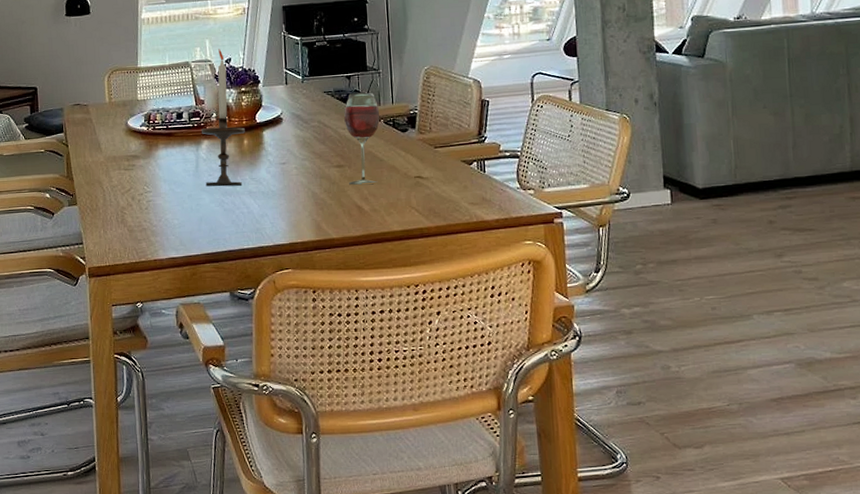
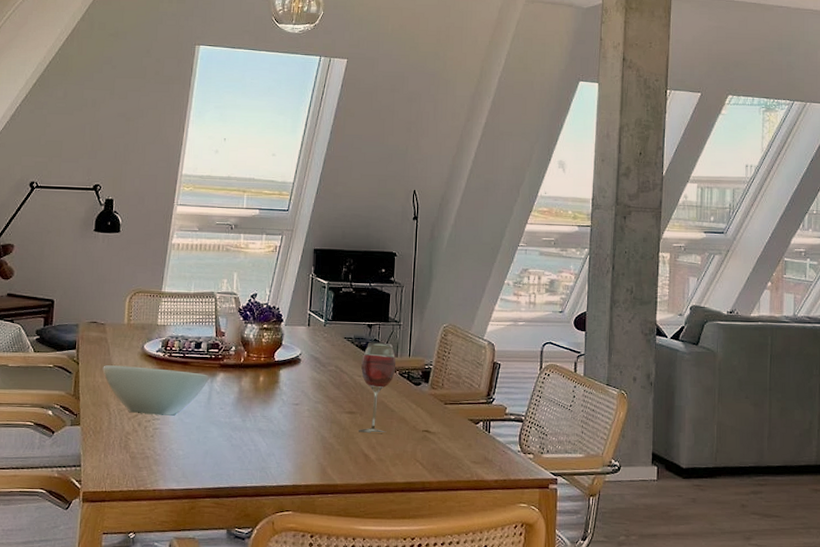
bowl: none [91,142,195,188] -> present [102,365,210,416]
candlestick: present [201,49,245,187] -> none [216,283,262,423]

